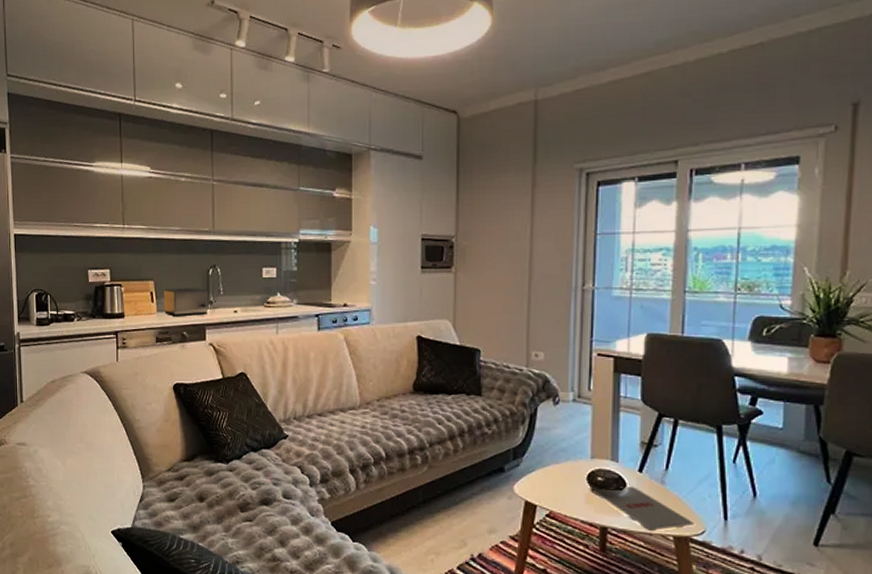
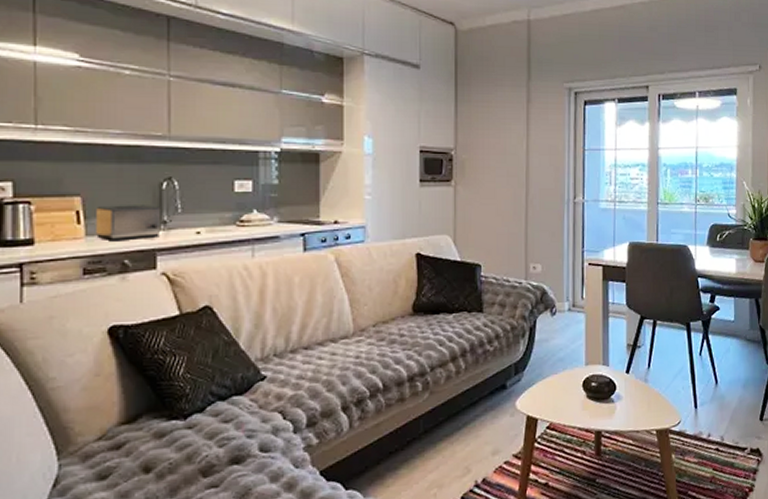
magazine: present [593,485,694,532] -> none [588,387,672,429]

